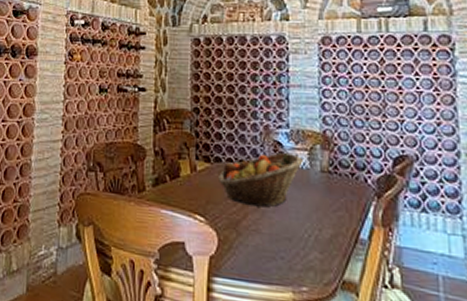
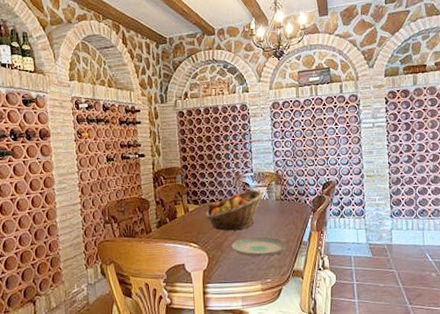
plate: none [252,219,334,253] -> present [231,237,287,257]

